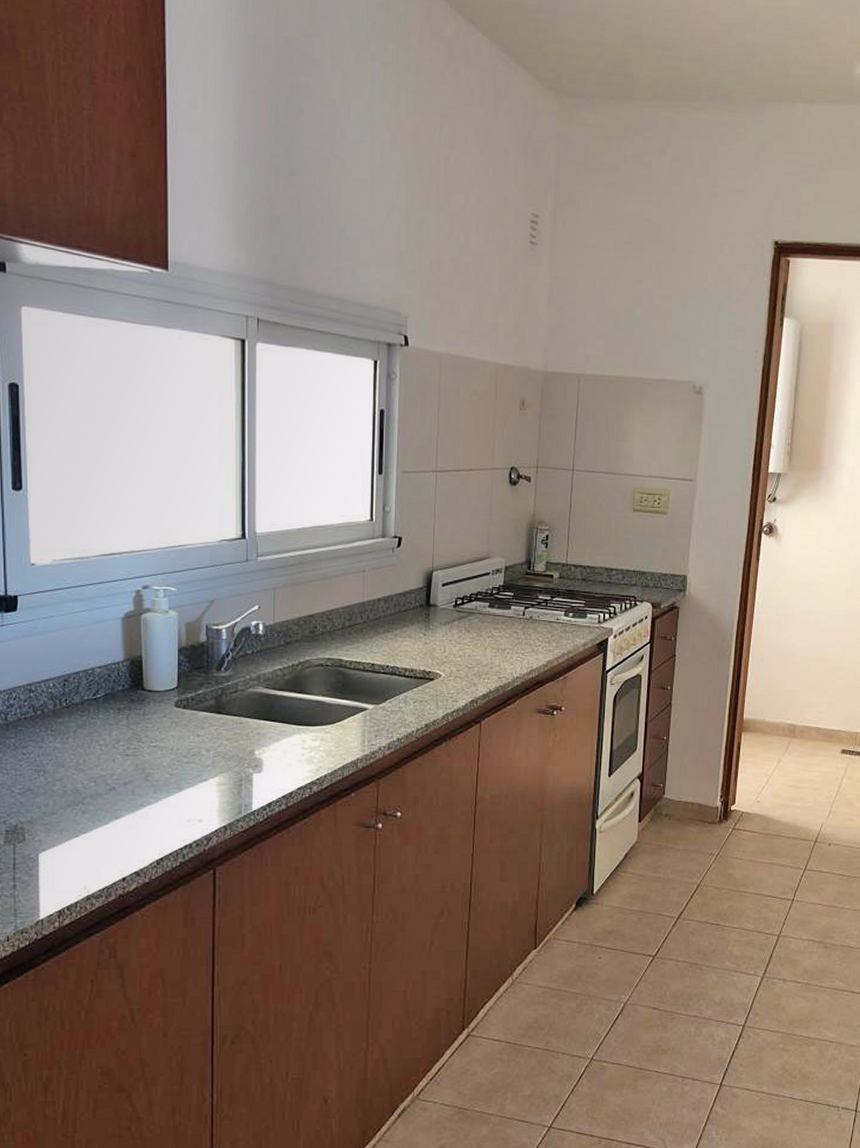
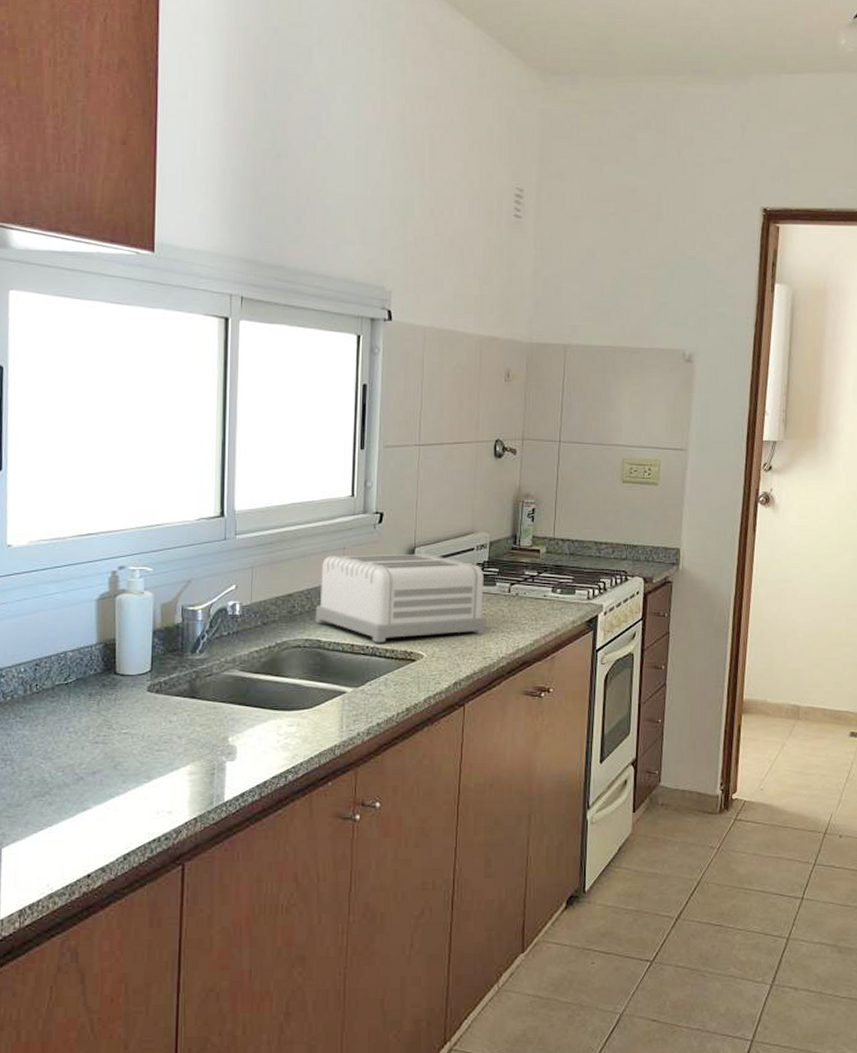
toaster: none [337,577,502,663] -> present [315,553,486,643]

